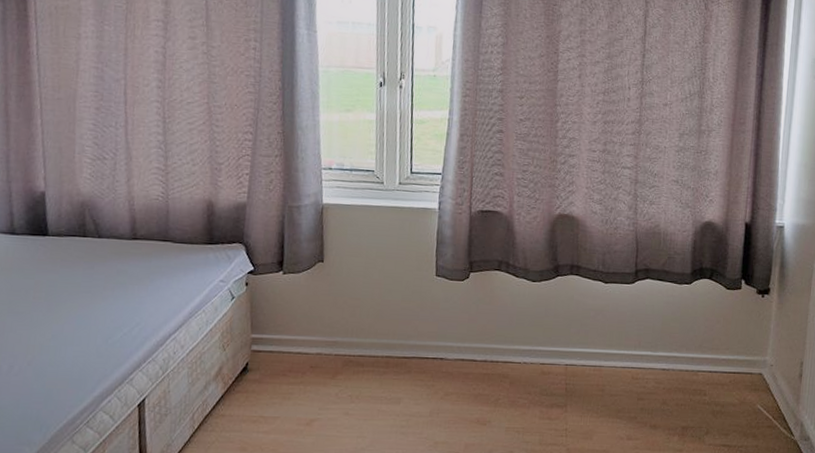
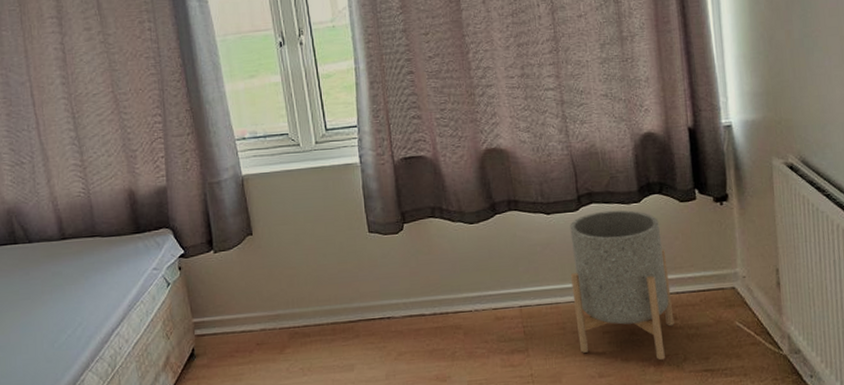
planter: none [614,287,706,431] -> present [570,210,675,361]

